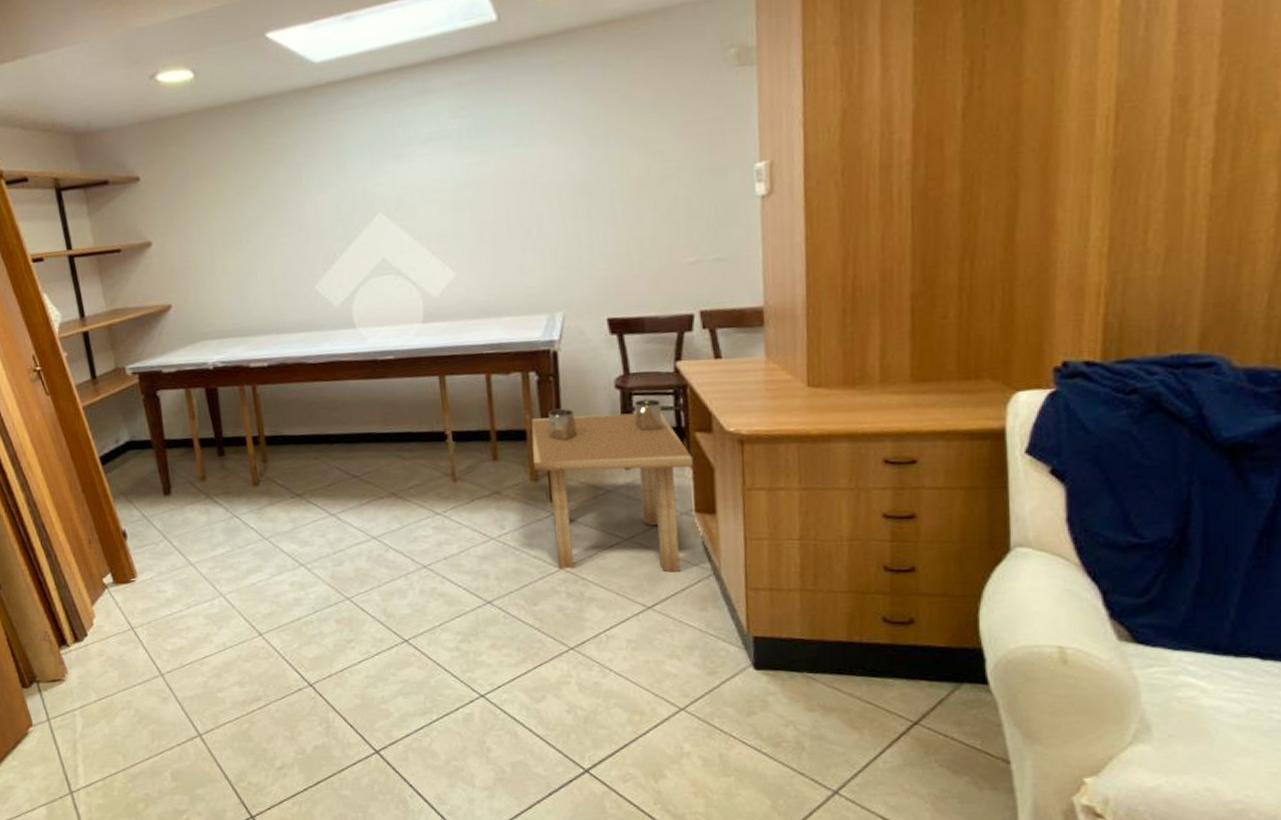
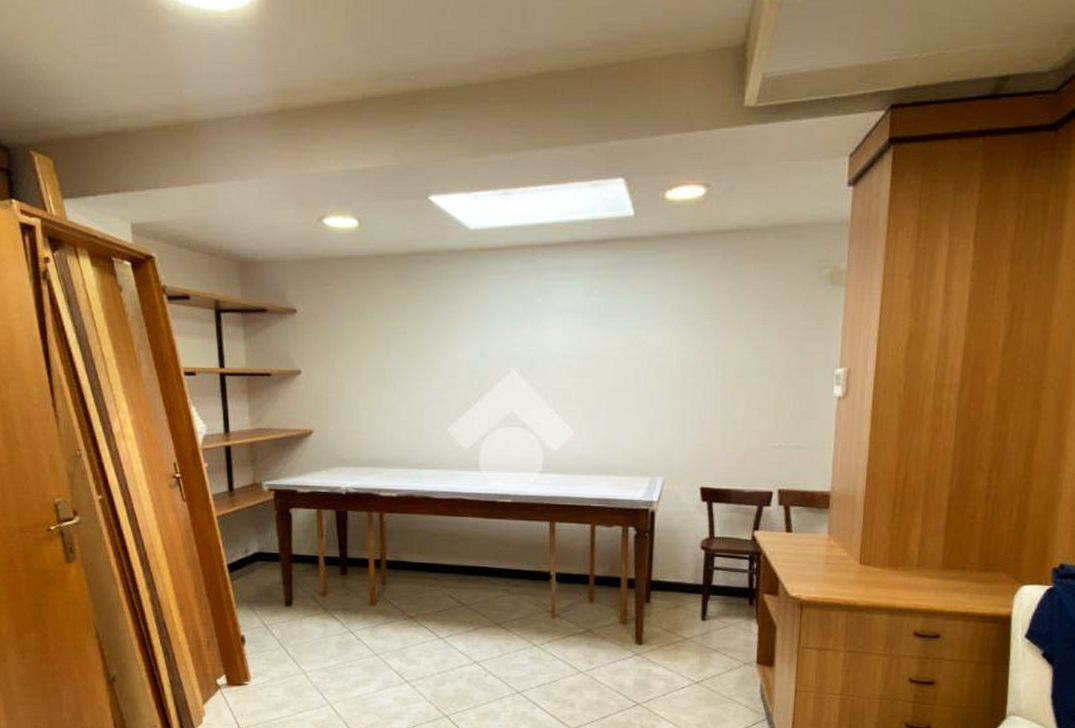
side table: present [531,398,693,572] -> none [623,561,759,715]

